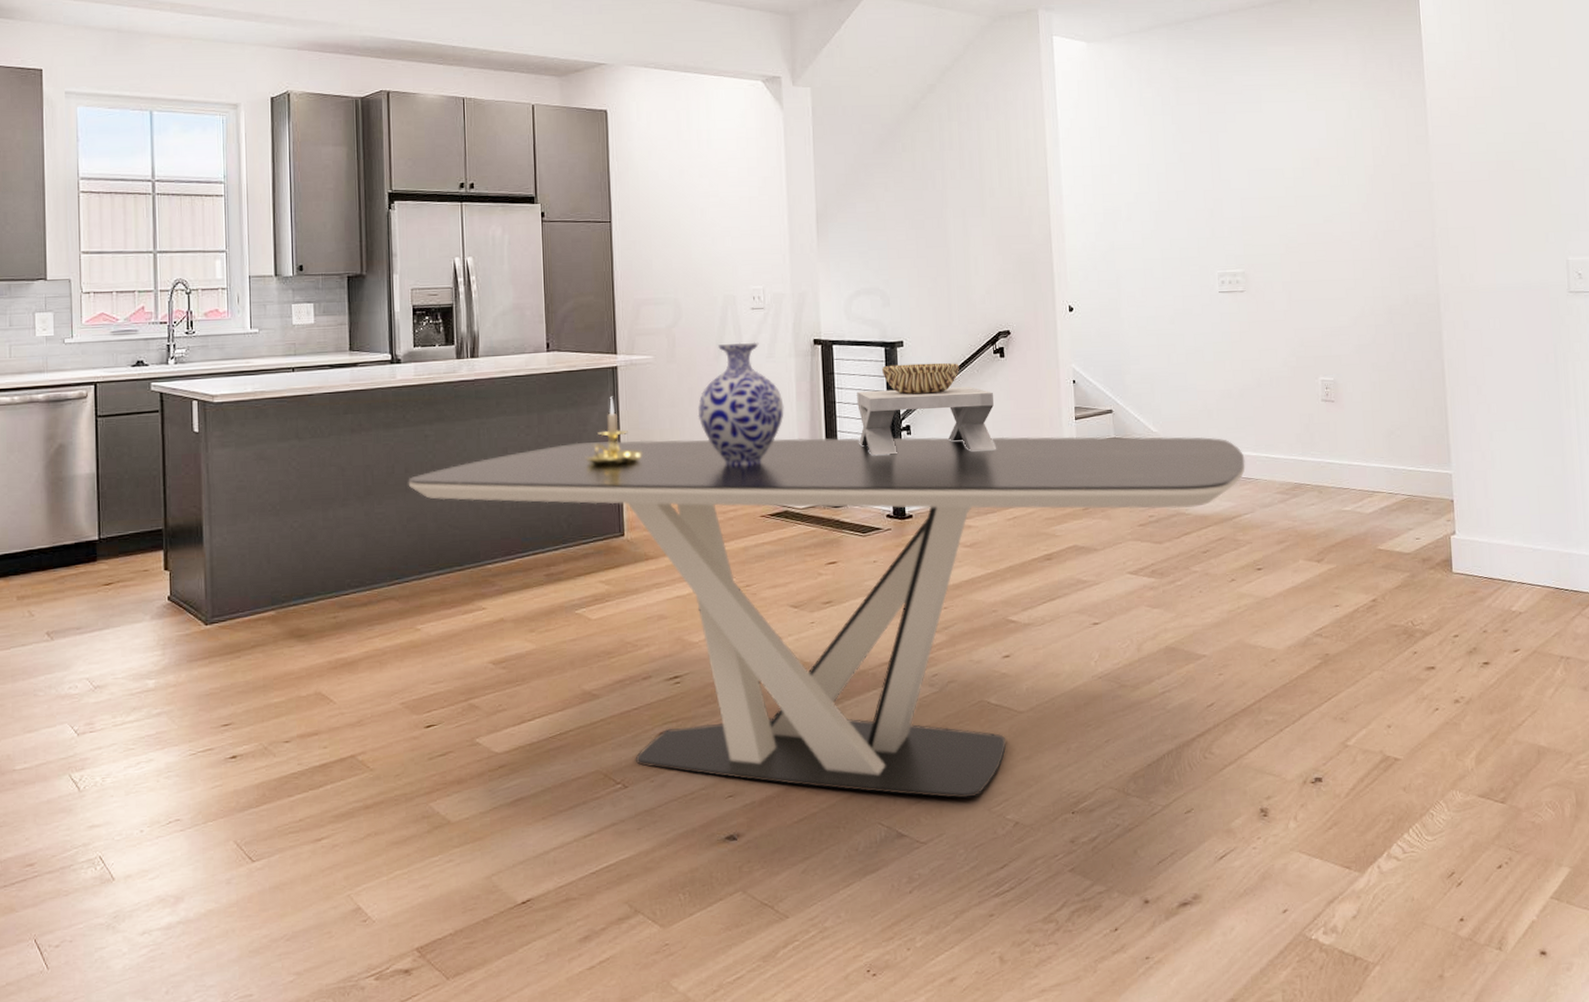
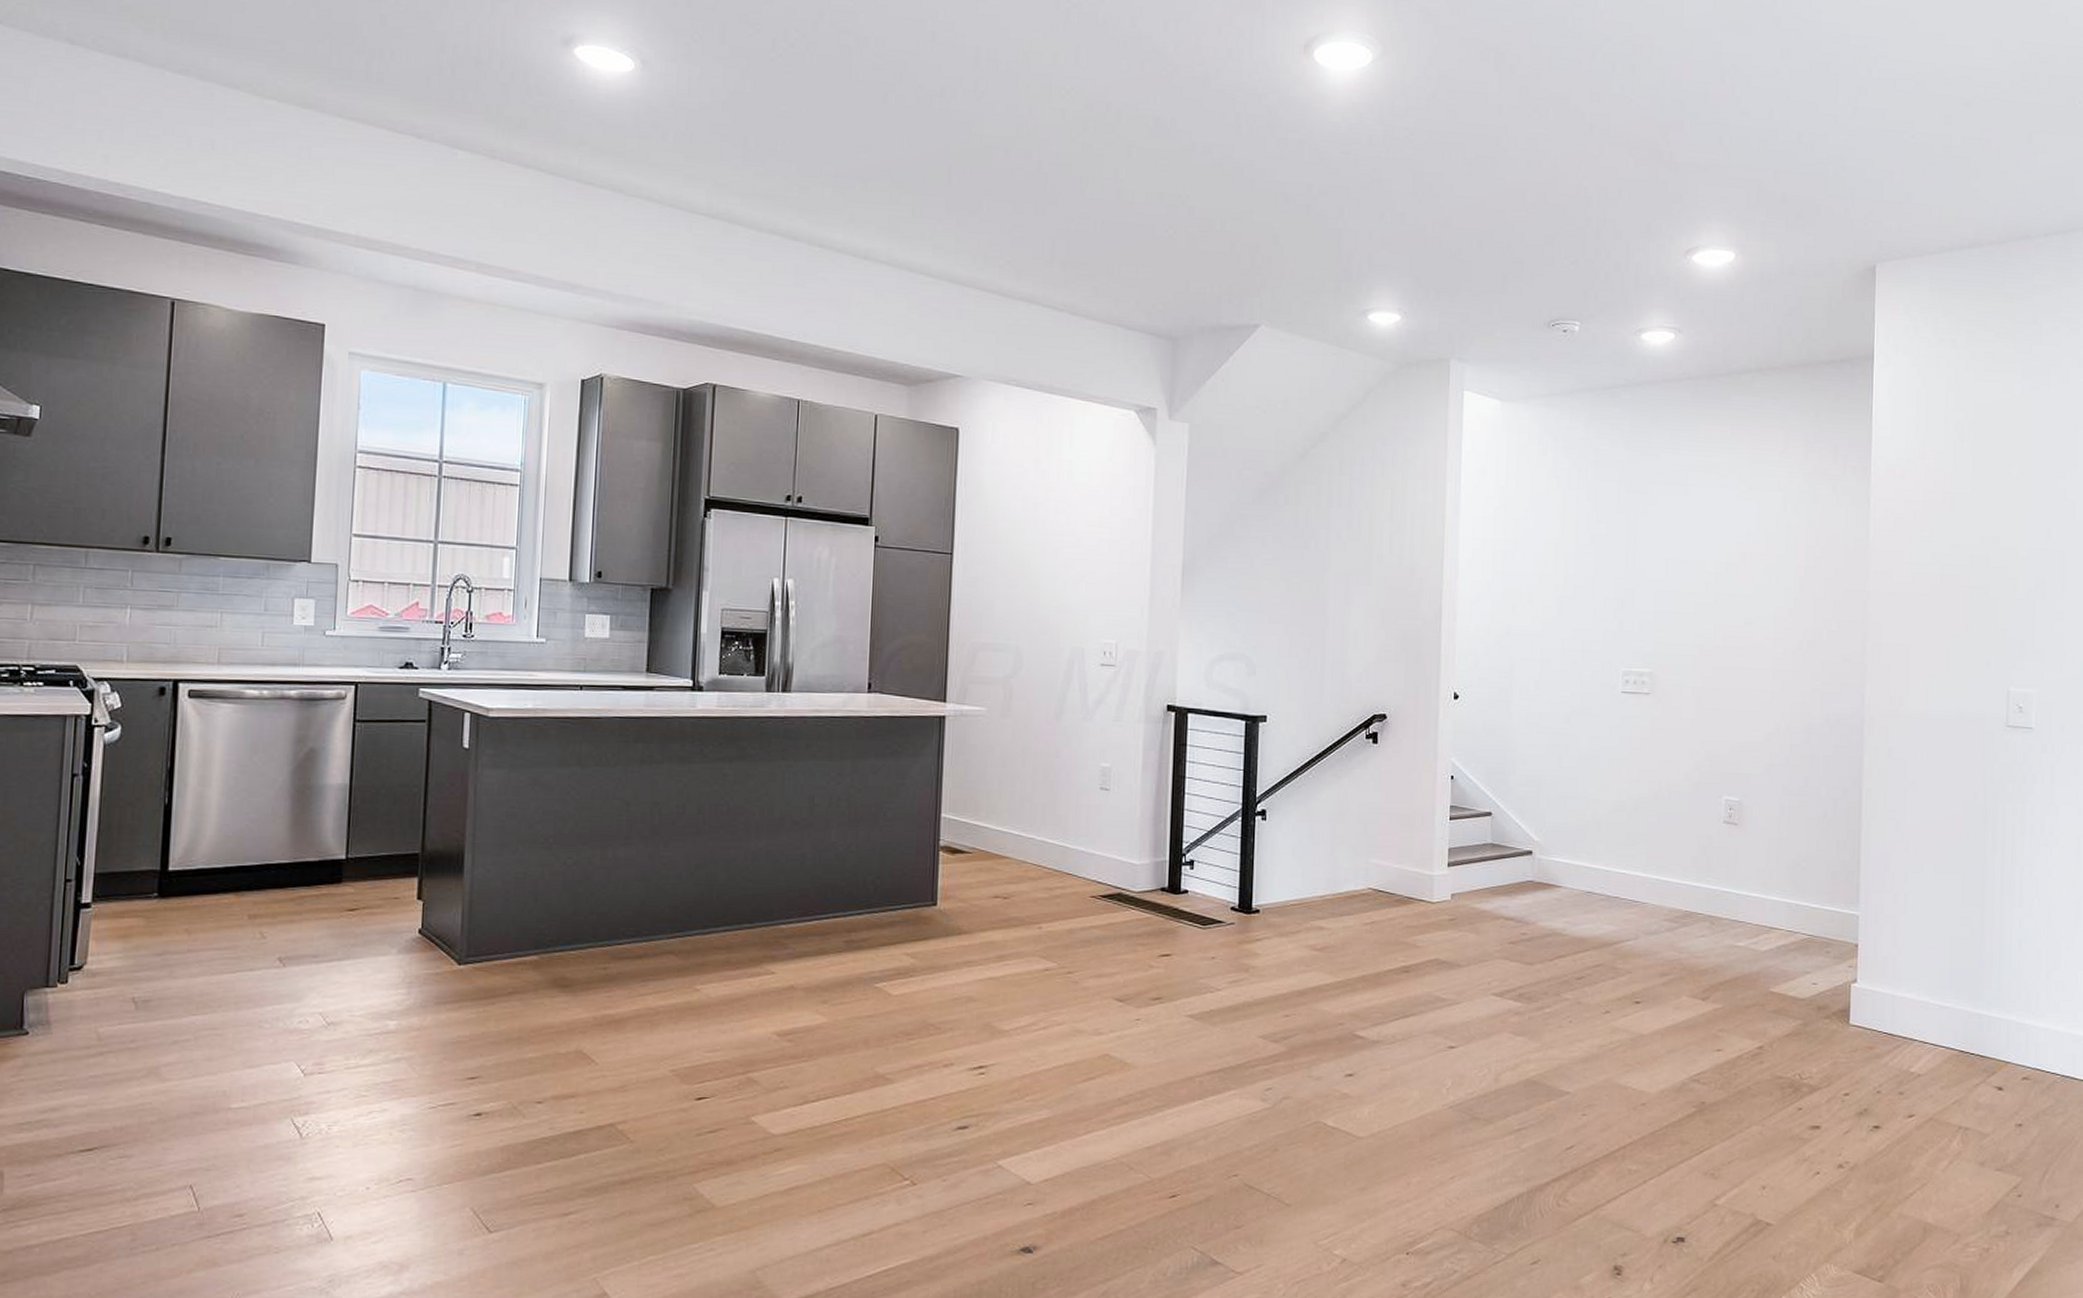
dining table: present [408,436,1245,799] -> none [699,796,1633,1228]
candle holder: present [585,396,643,466] -> none [900,748,965,826]
vase: present [697,342,784,466] -> none [1030,701,1128,839]
decorative bowl: present [857,362,996,455] -> none [1208,741,1361,845]

